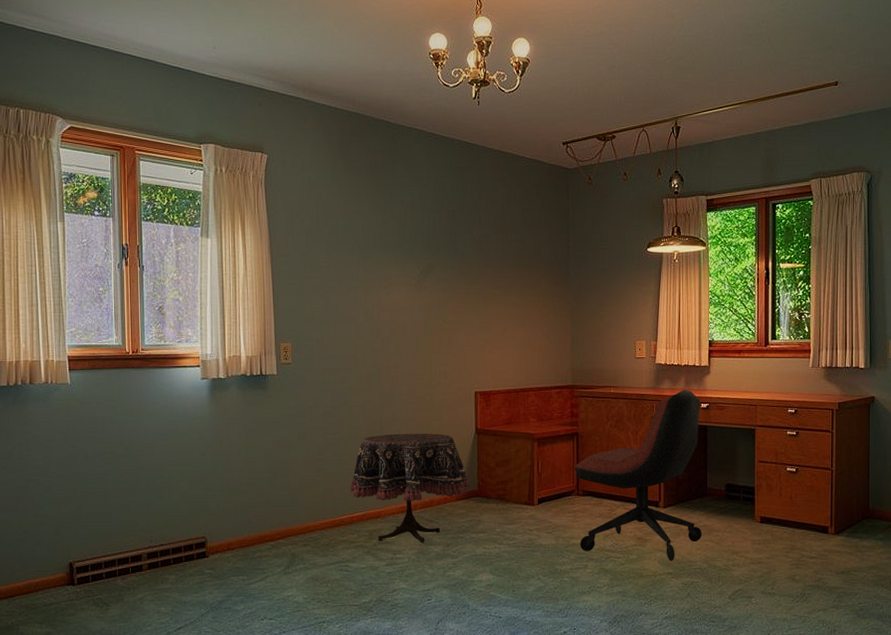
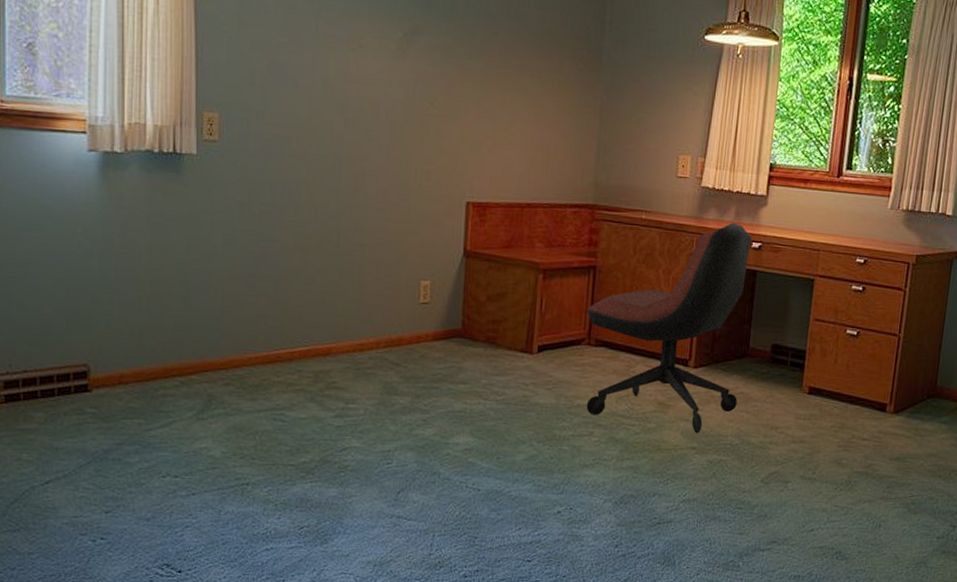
side table: present [350,433,470,543] -> none [291,247,451,391]

